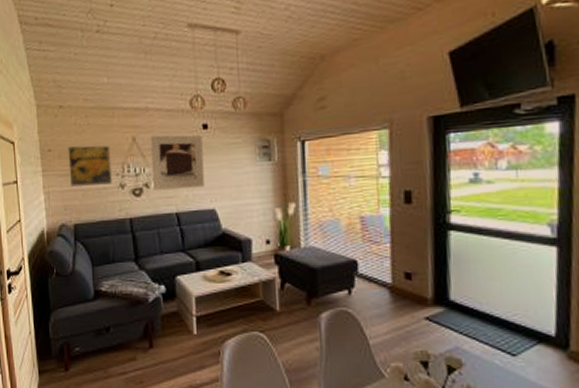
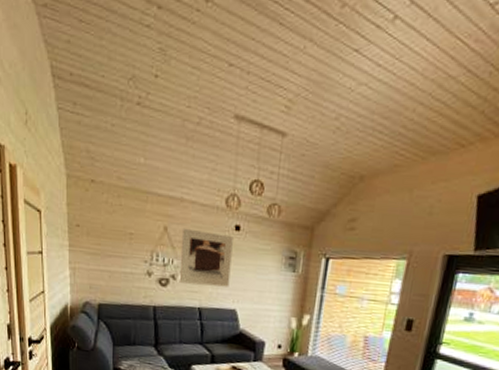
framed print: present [68,145,113,188] -> none [96,225,141,270]

